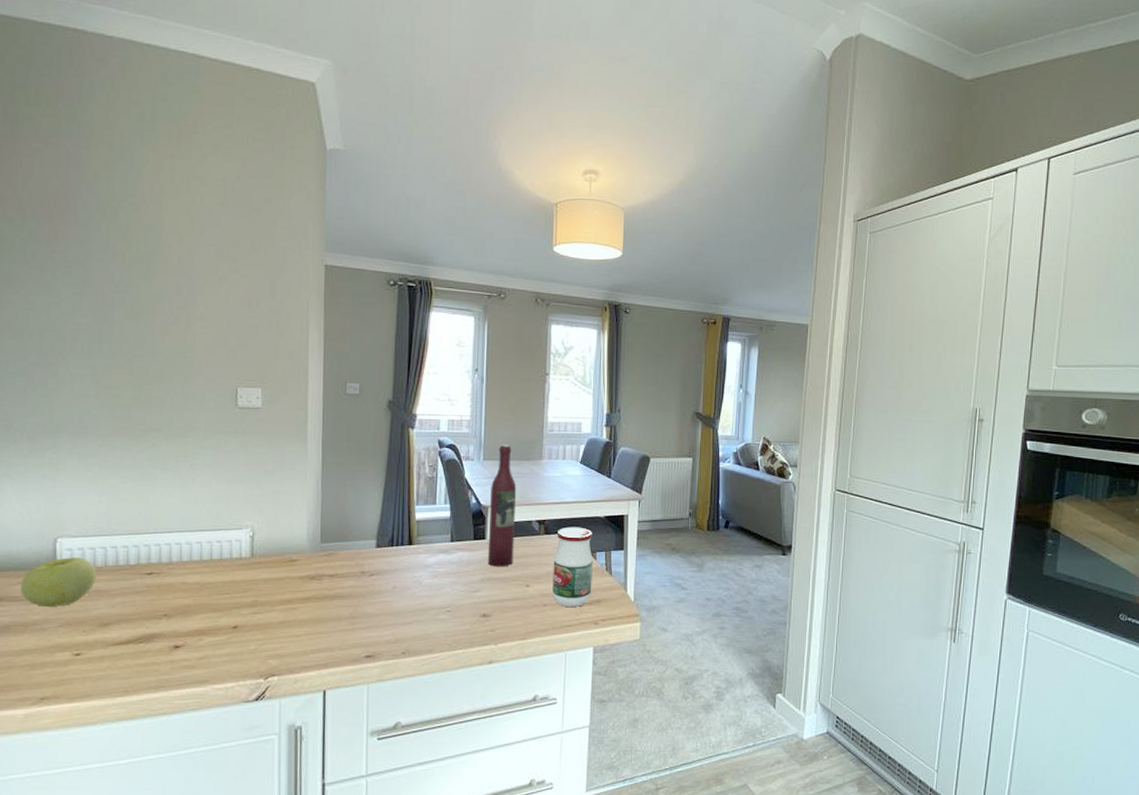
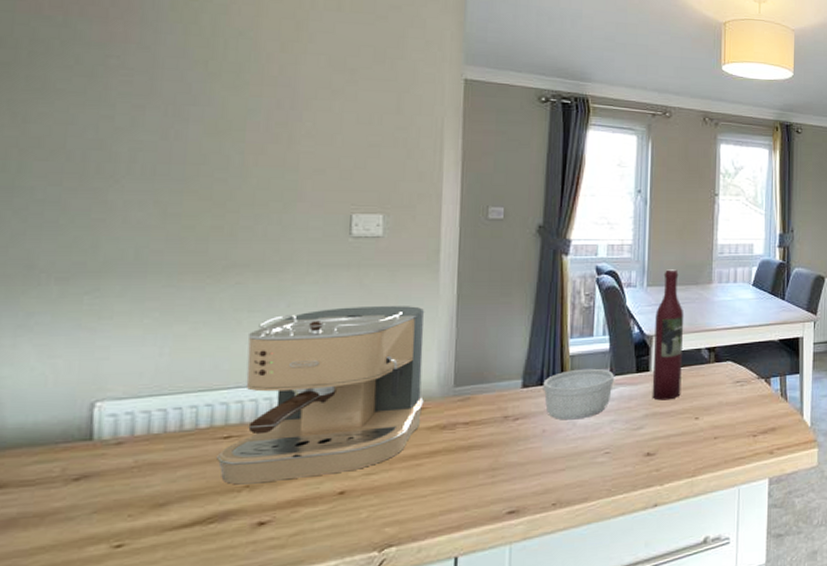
apple: present [20,557,96,607] -> none [36,424,151,490]
coffee maker: none [143,469,297,614] -> present [217,306,425,485]
ramekin: none [393,533,454,579] -> present [543,368,614,420]
jar: present [552,527,594,607] -> none [724,352,768,438]

